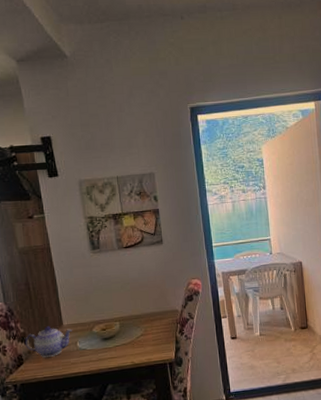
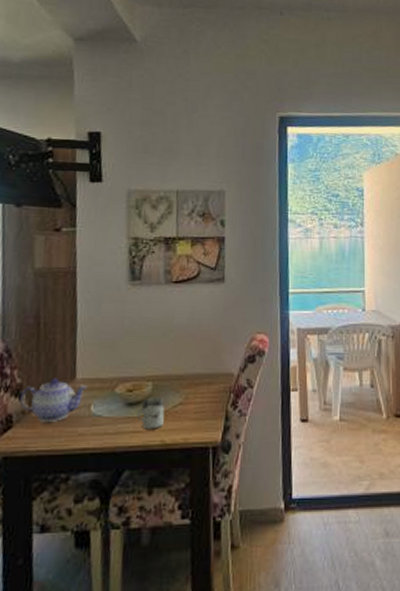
cup: none [110,332,131,355] -> present [136,397,165,429]

